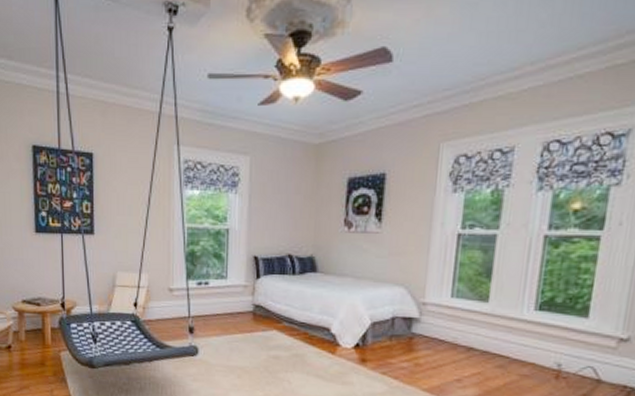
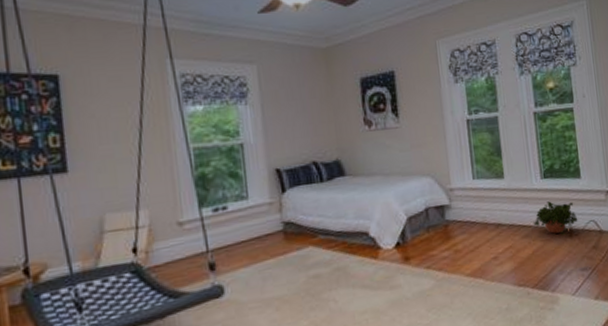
potted plant: none [512,336,572,376] -> present [533,201,578,237]

